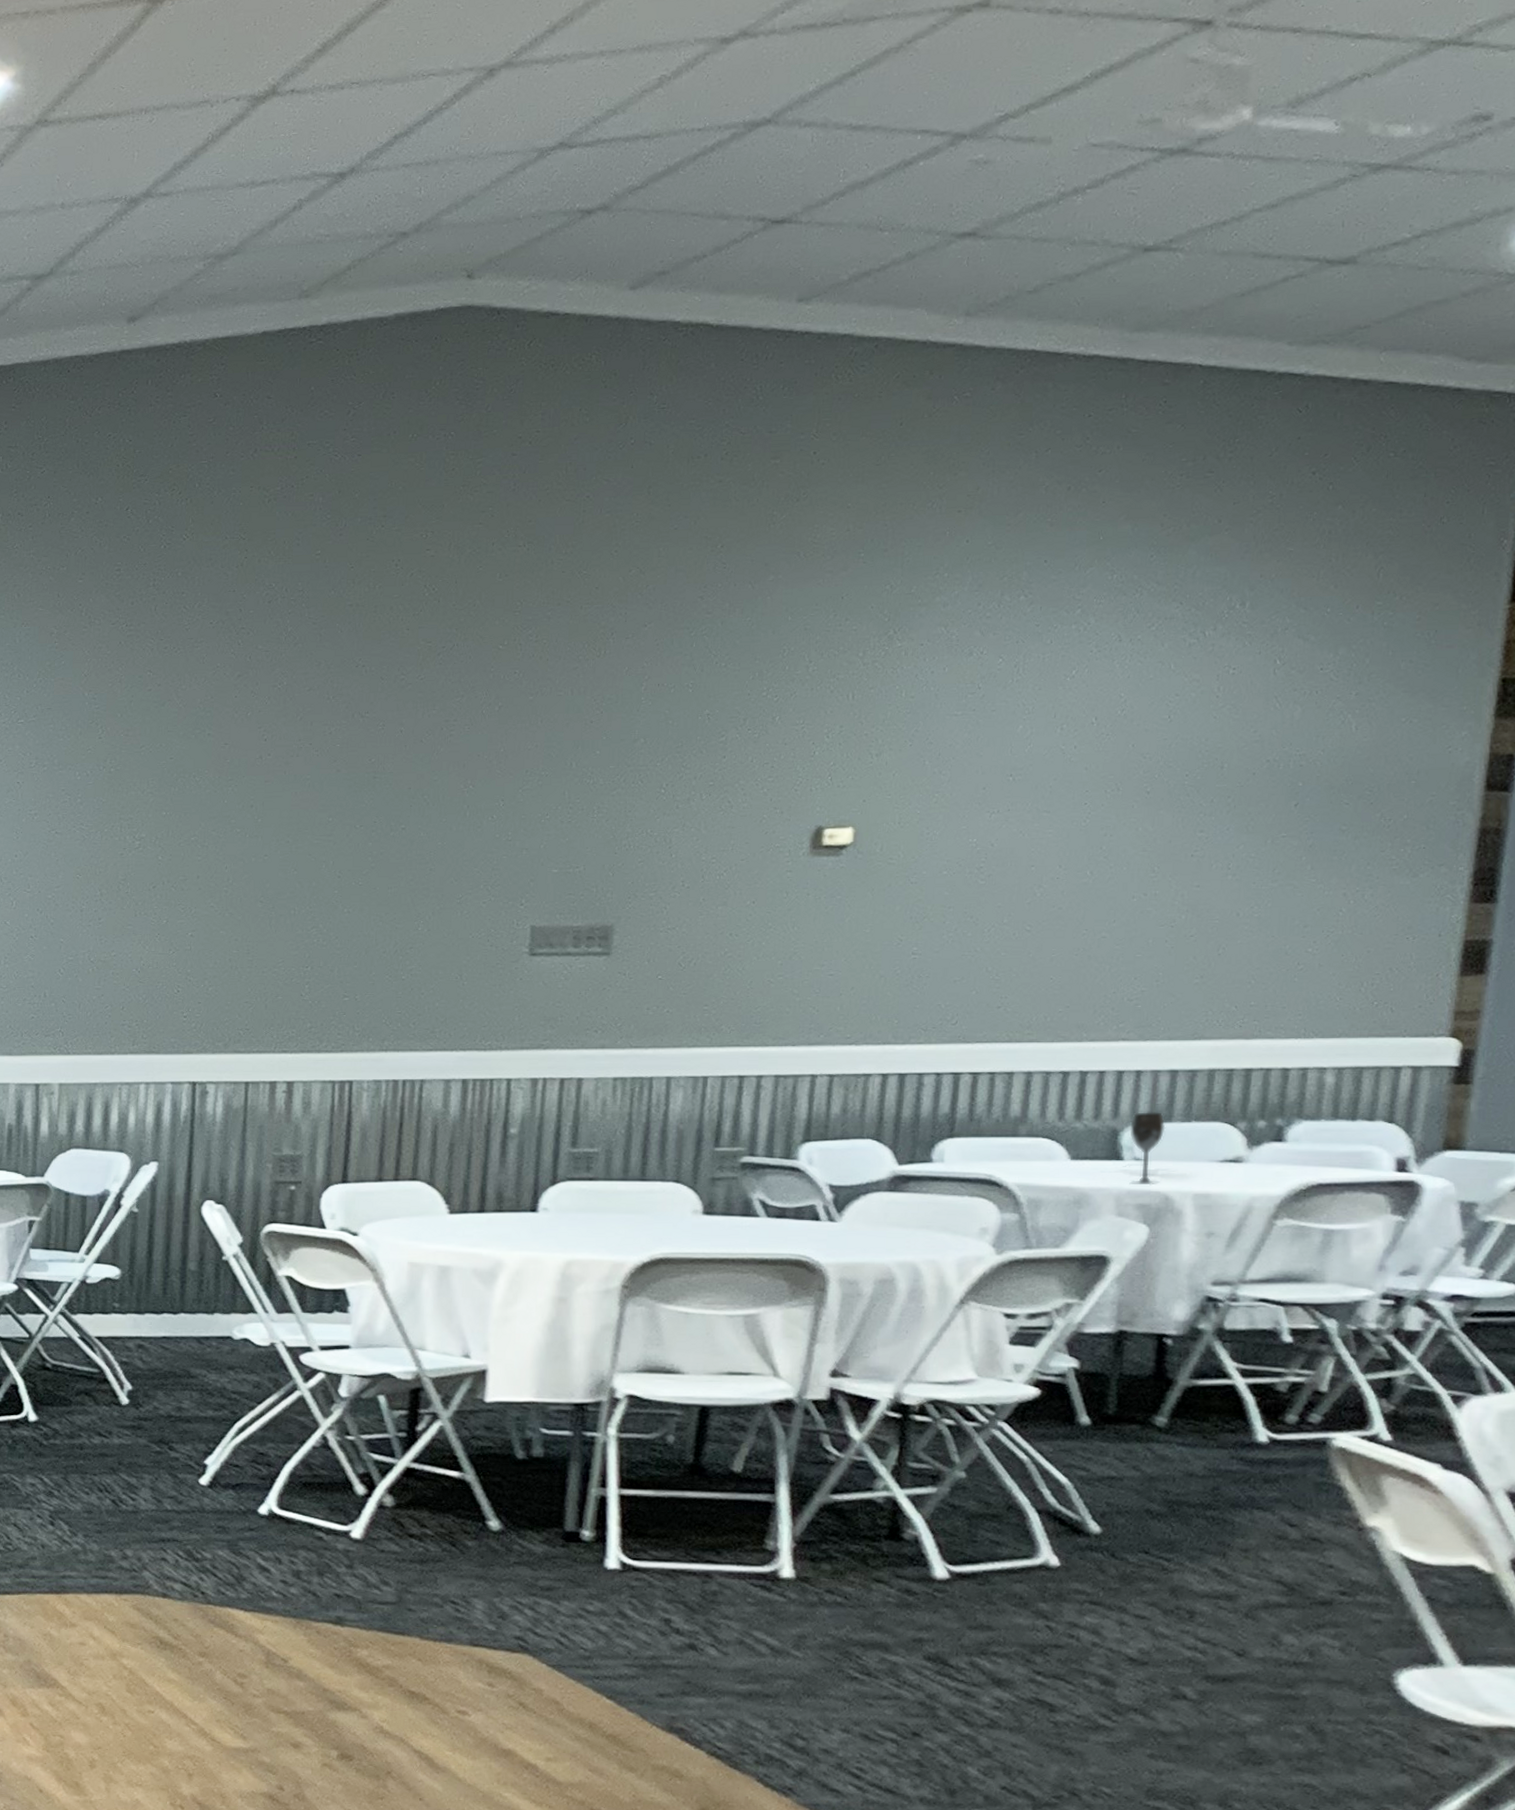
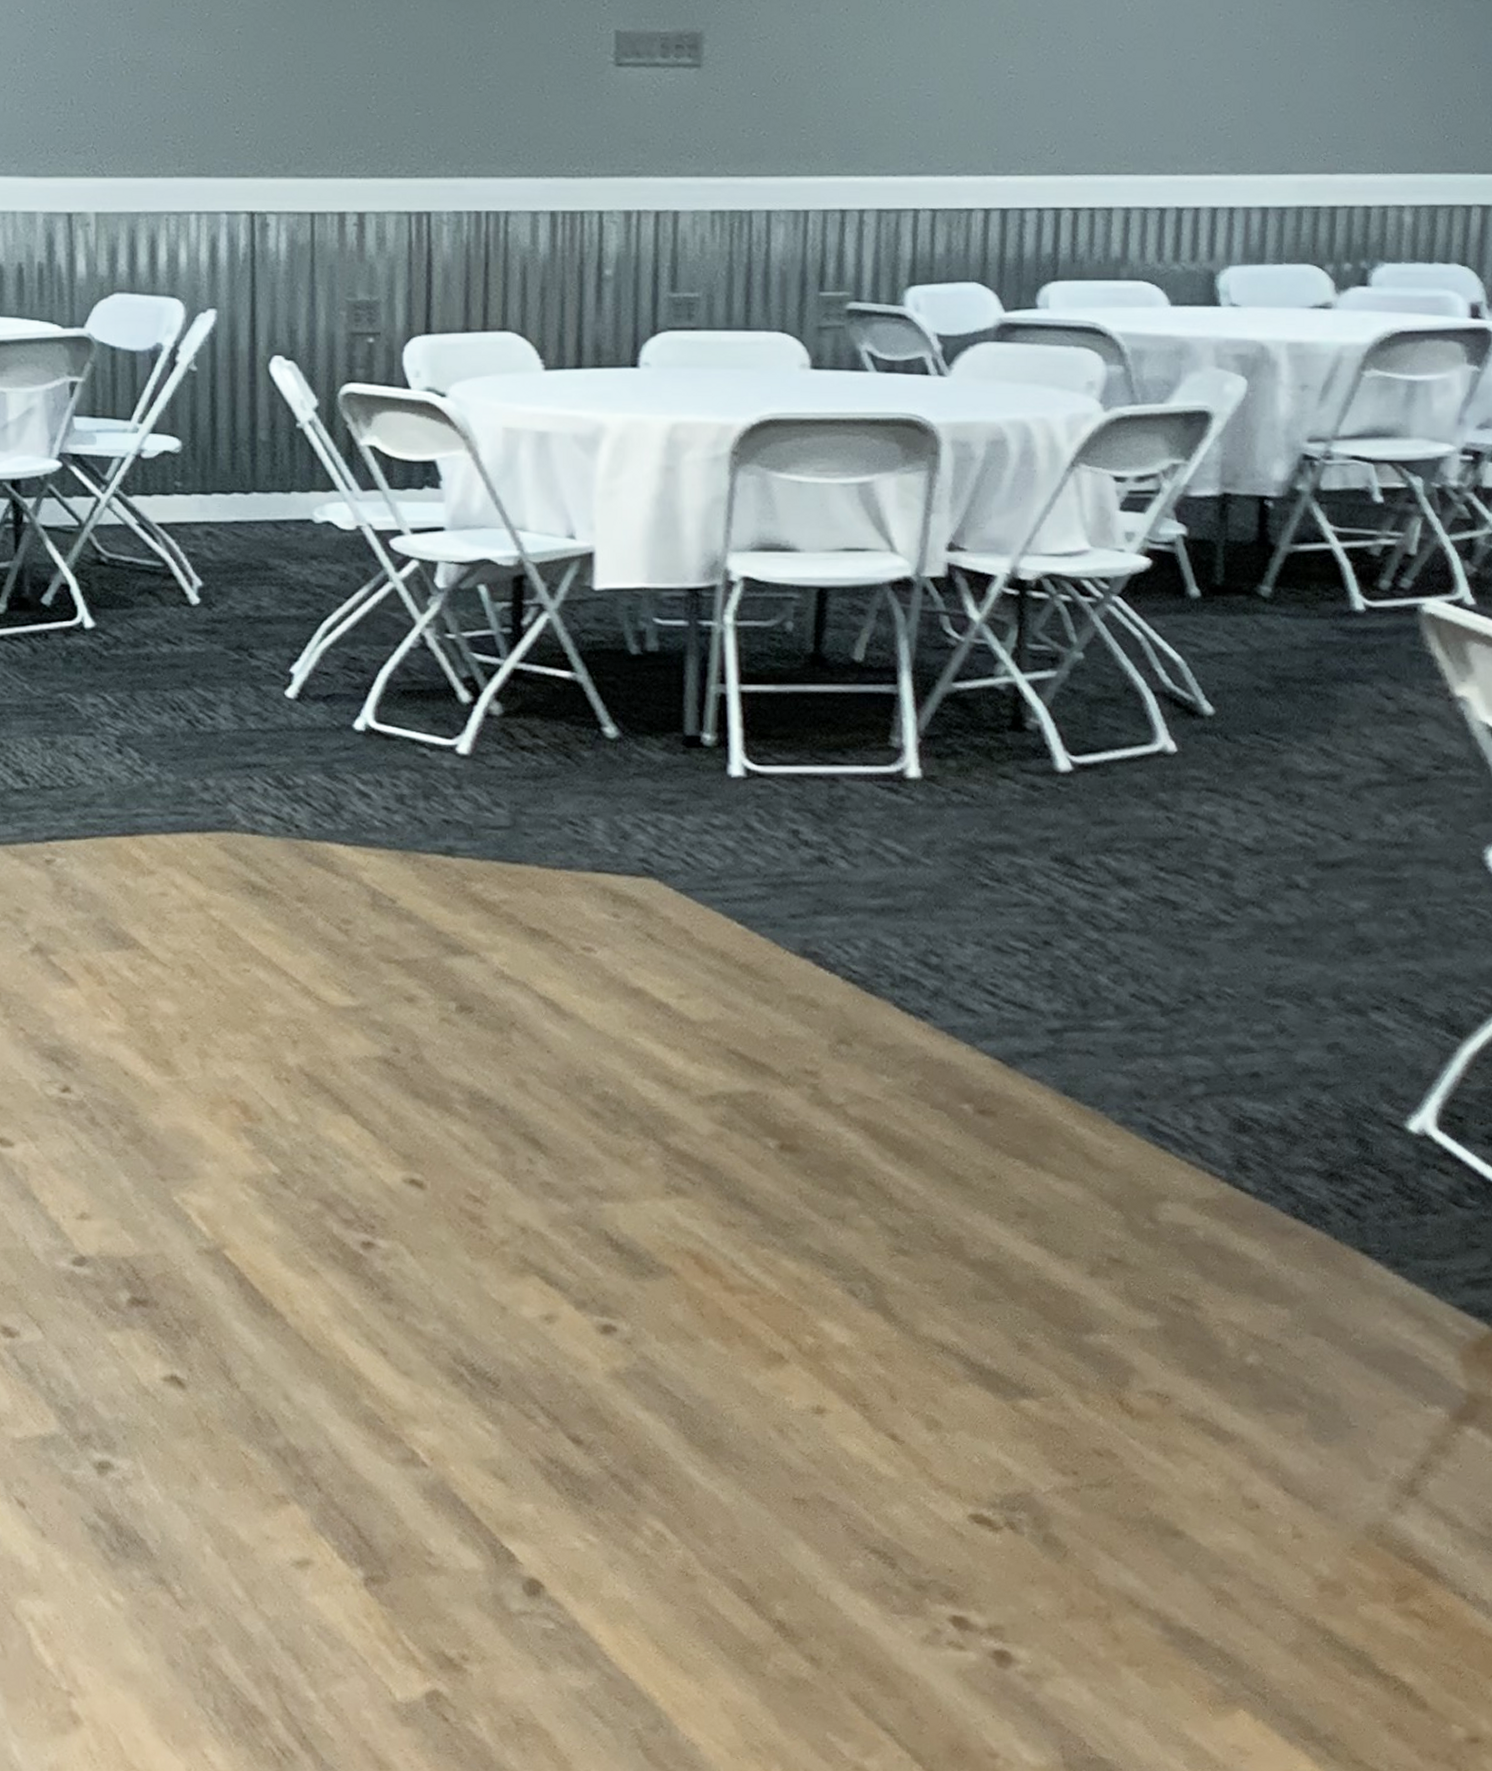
wine glass: present [1129,1112,1166,1186] -> none [1225,253,1259,334]

